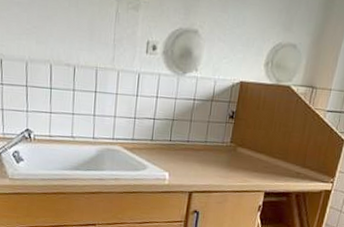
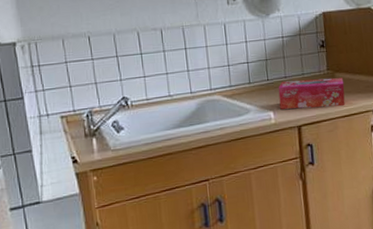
tissue box: none [176,145,244,182] -> present [278,78,346,110]

